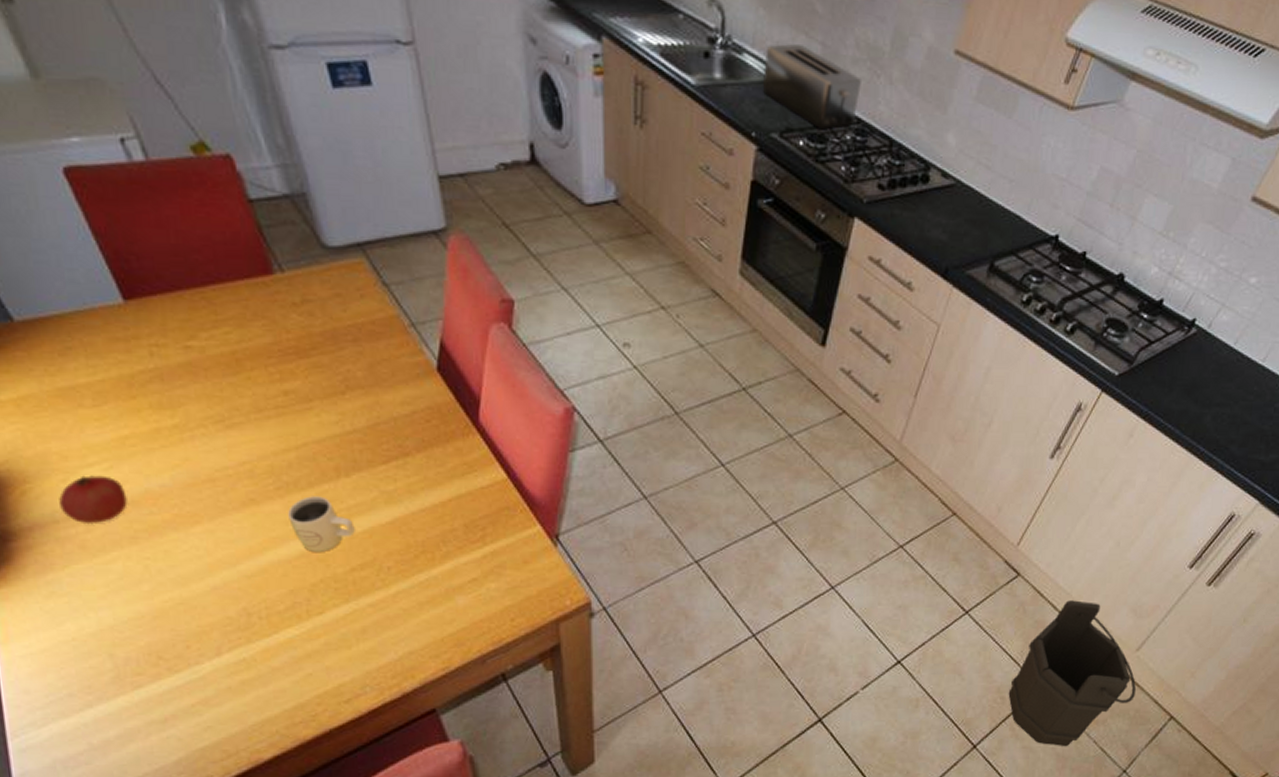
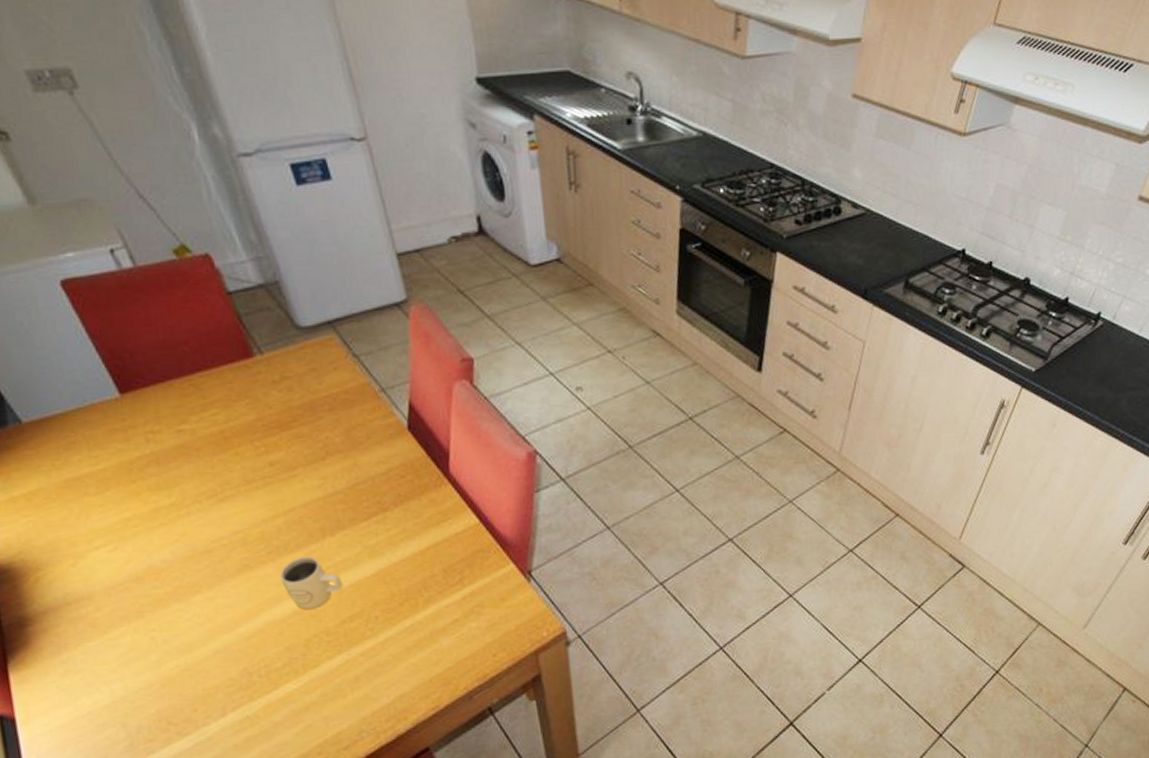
fruit: present [59,475,127,525] -> none [70,556,132,604]
toaster: present [762,44,861,130] -> none [681,104,771,177]
bucket: present [1008,600,1137,746] -> none [967,585,1088,727]

